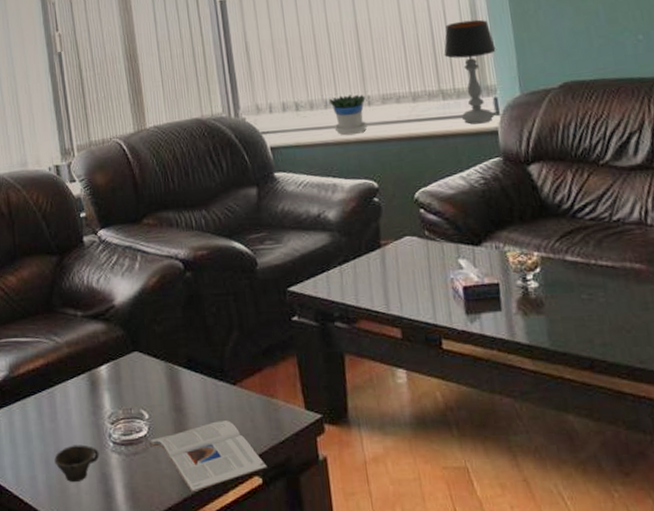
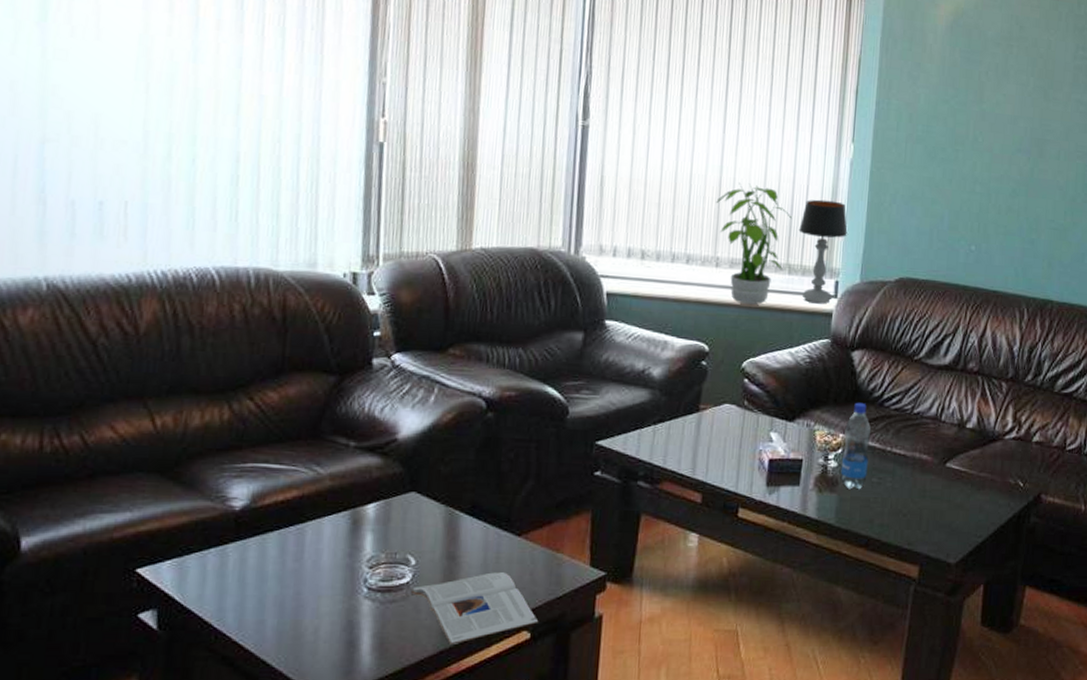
cup: present [54,444,100,482] -> none [291,588,349,629]
flowerpot: present [329,94,368,136] -> none [677,252,714,295]
potted plant: none [356,20,436,137] -> present [716,182,792,306]
bottle: none [538,217,576,310] -> present [840,402,872,490]

